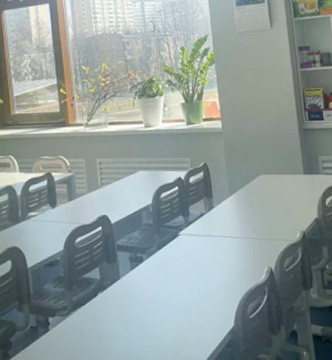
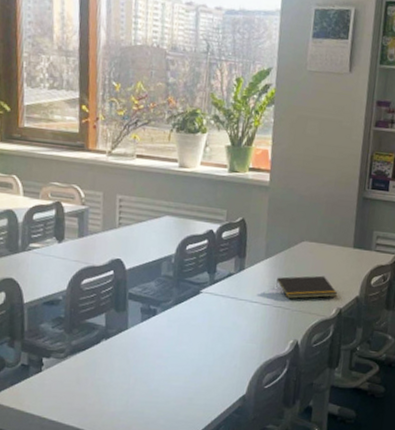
notepad: none [243,203,298,230] -> present [276,275,337,299]

